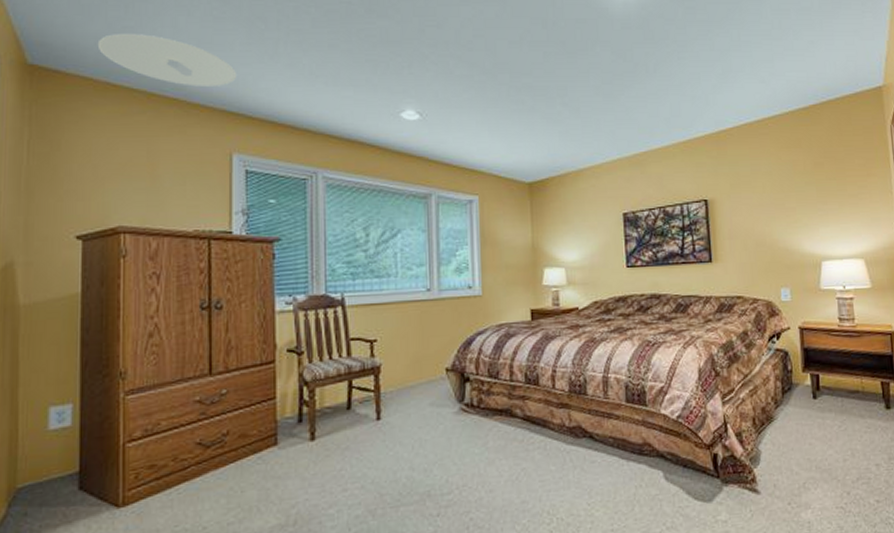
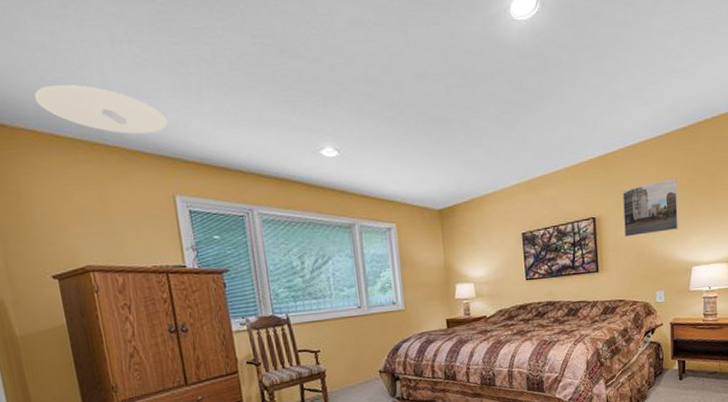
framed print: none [738,161,804,224] -> present [623,178,678,237]

